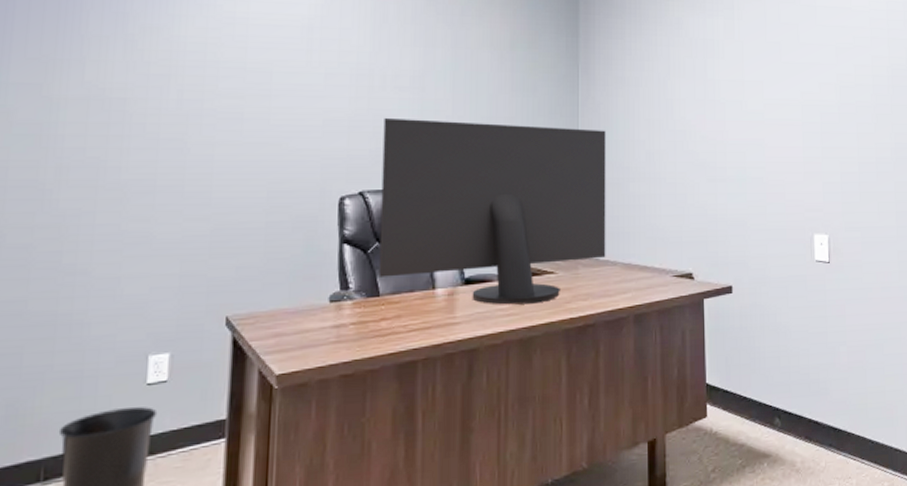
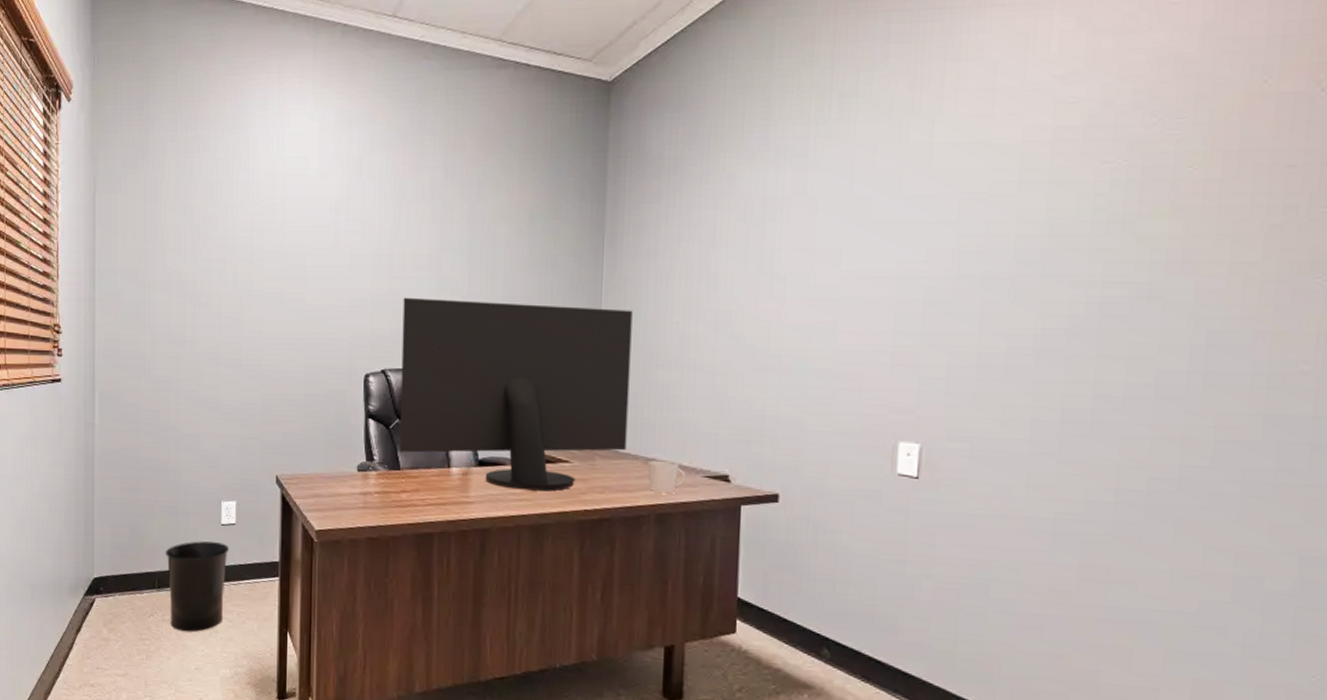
cup: none [625,264,658,295] -> present [647,460,686,494]

